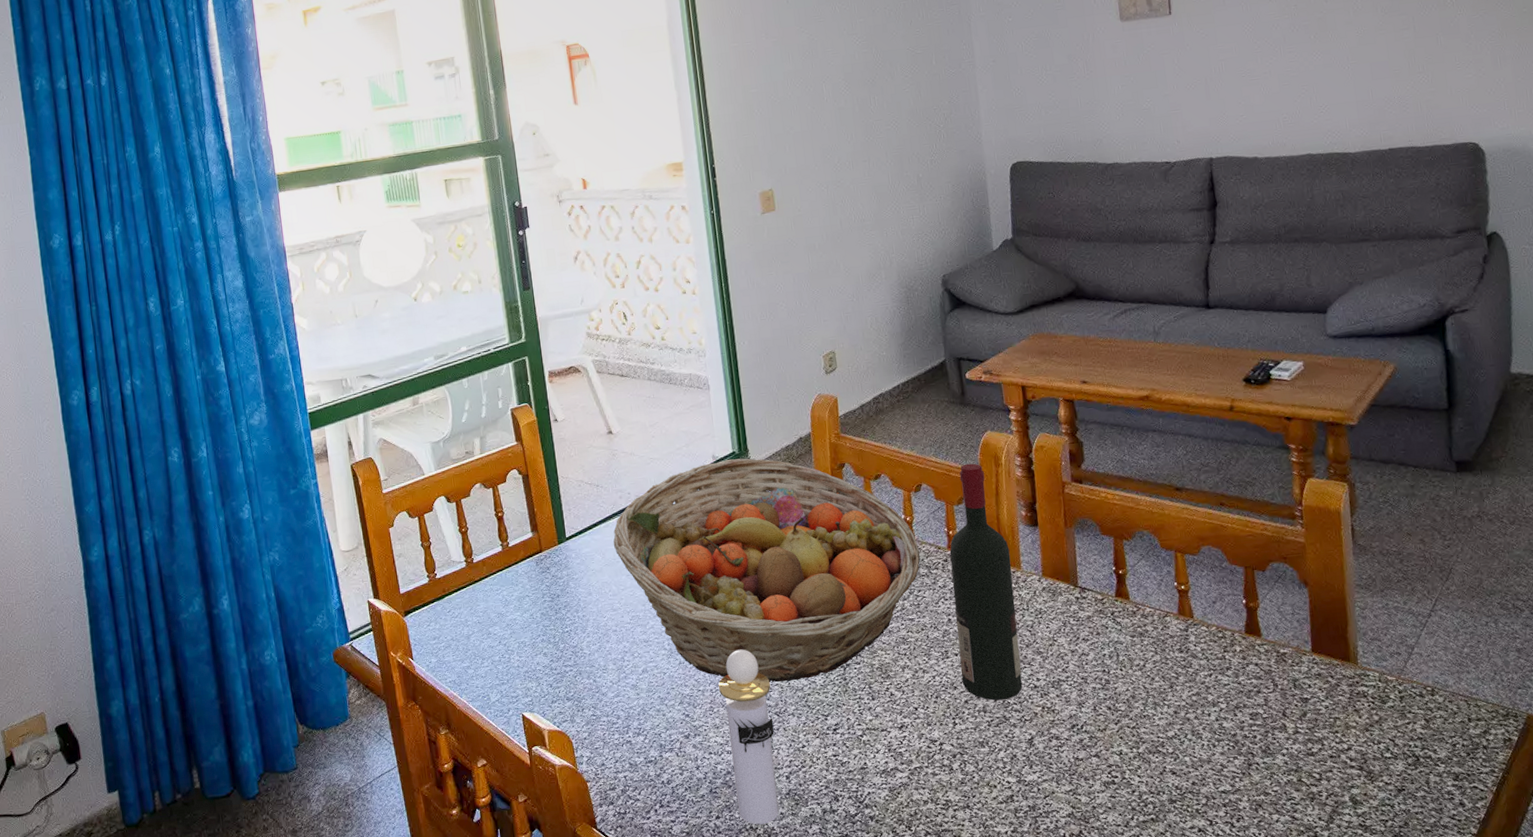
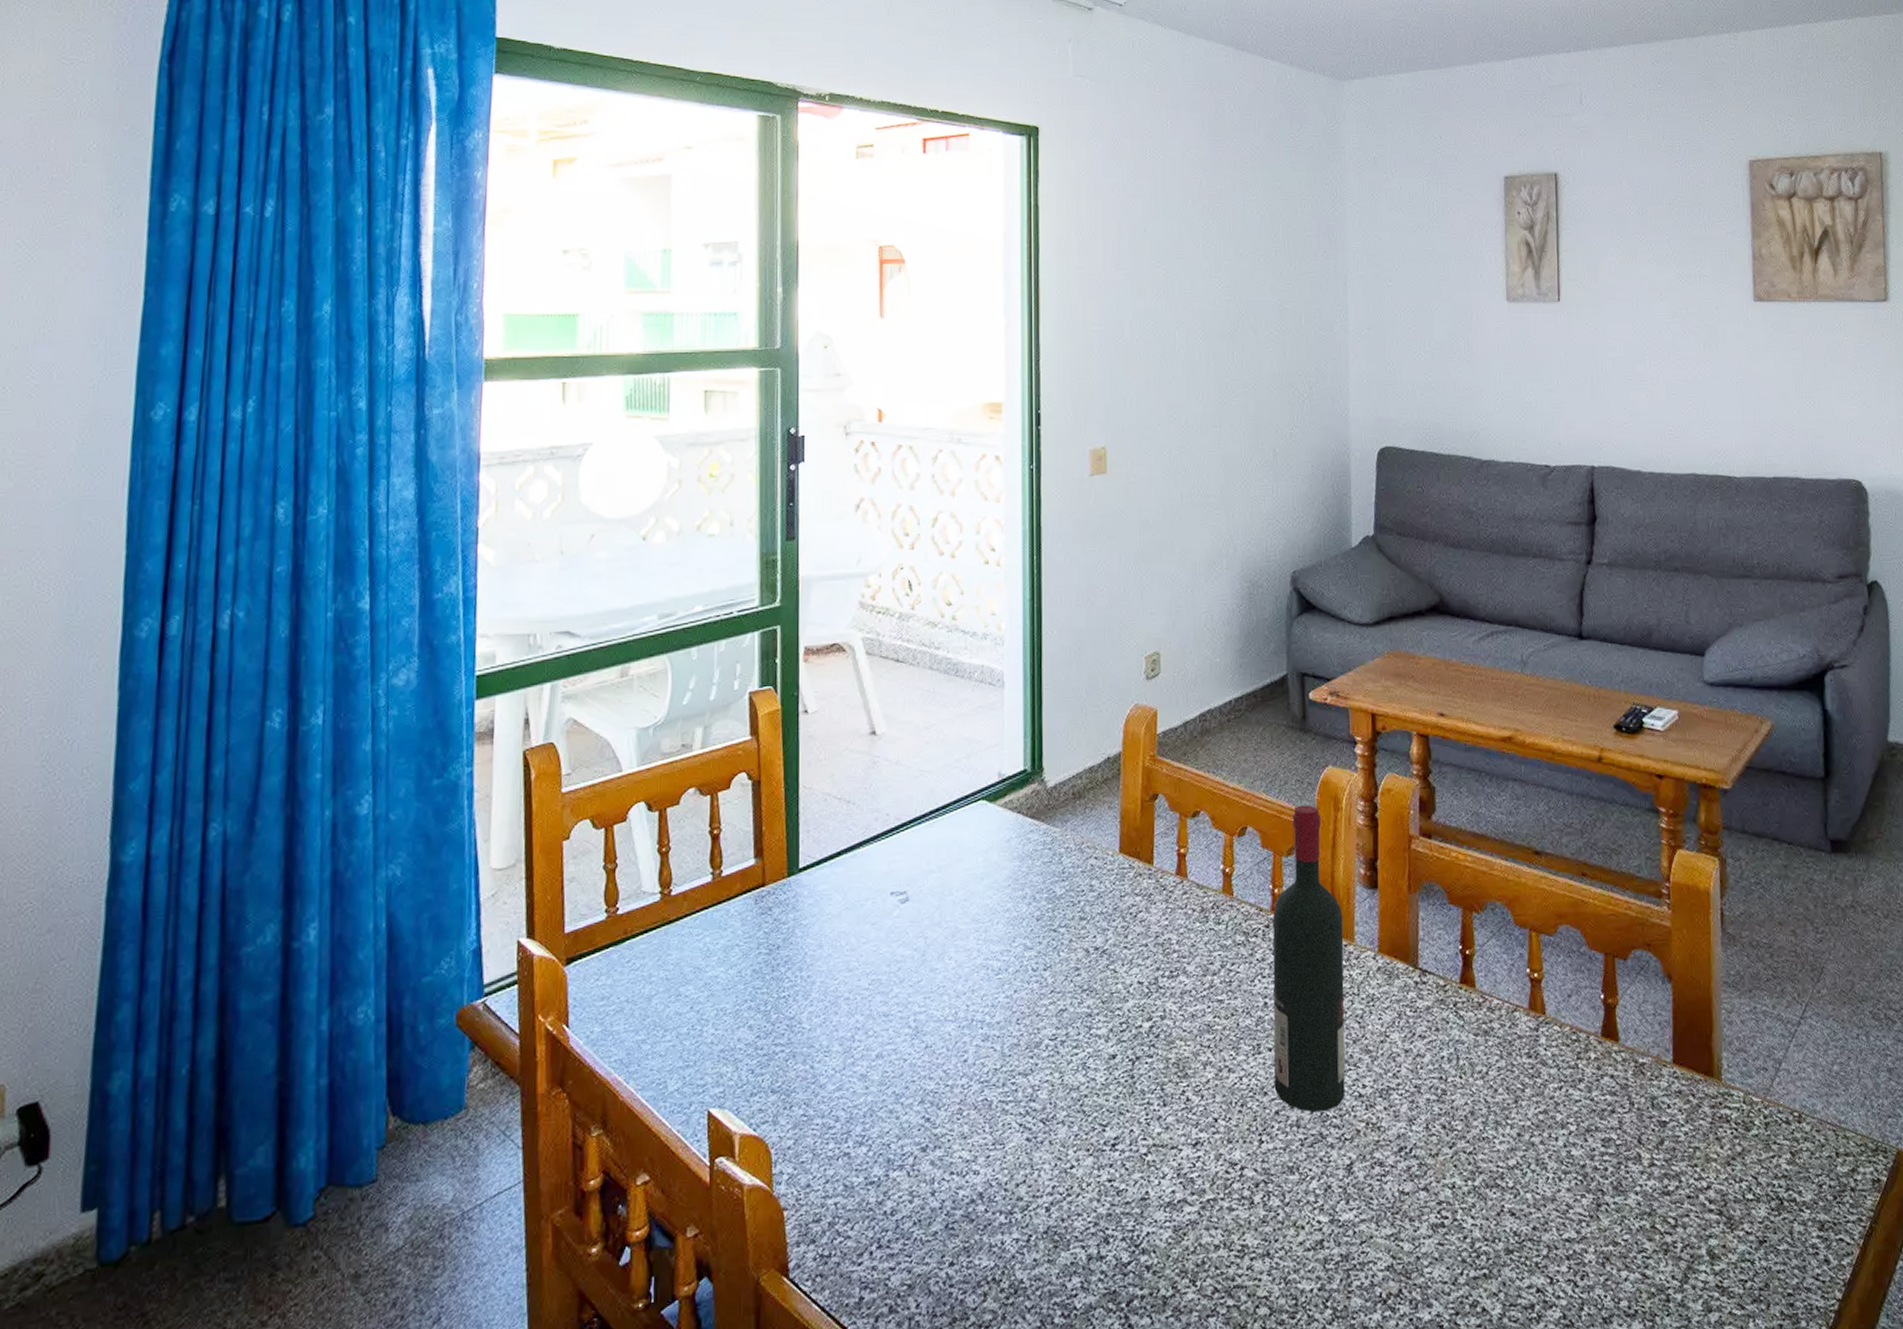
fruit basket: present [613,458,921,682] -> none [859,779,1238,1078]
perfume bottle: present [718,649,779,825] -> none [973,1031,1038,1275]

